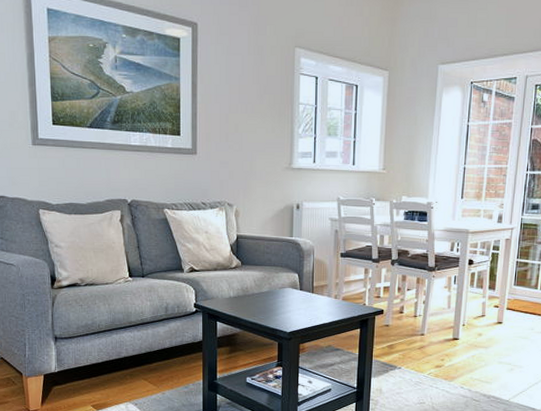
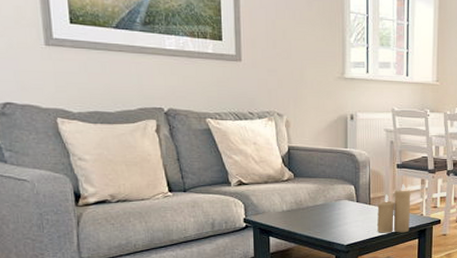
candle: none [318,272,354,322] -> present [376,183,411,233]

